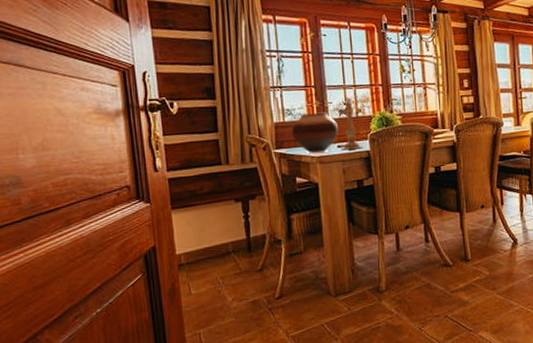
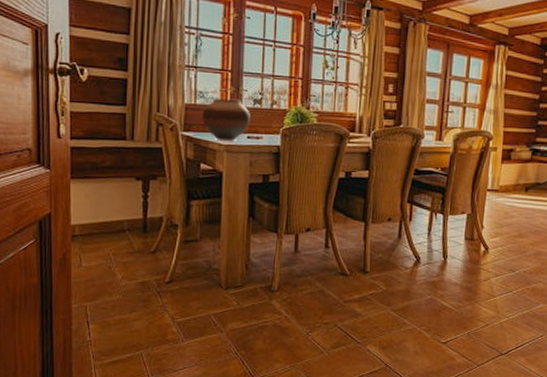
candlestick: present [341,97,363,150] -> none [250,87,273,143]

